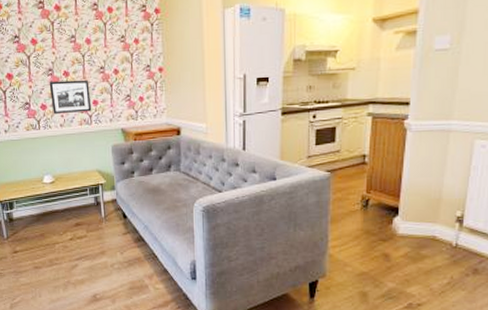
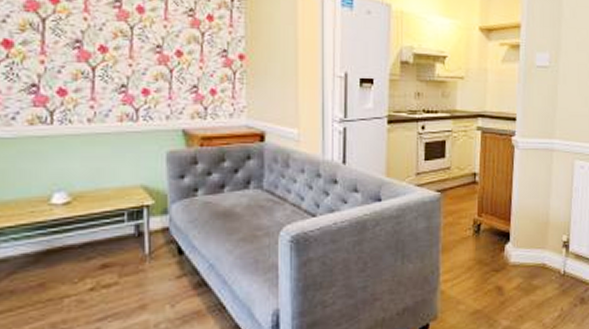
picture frame: present [49,79,92,115] -> none [74,57,140,105]

